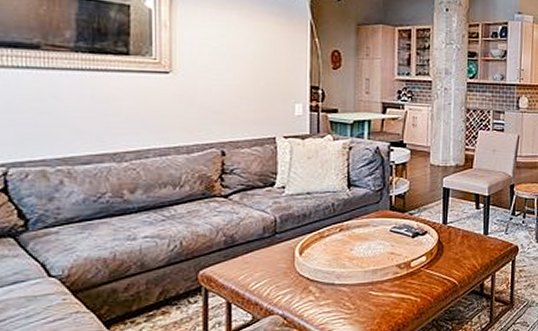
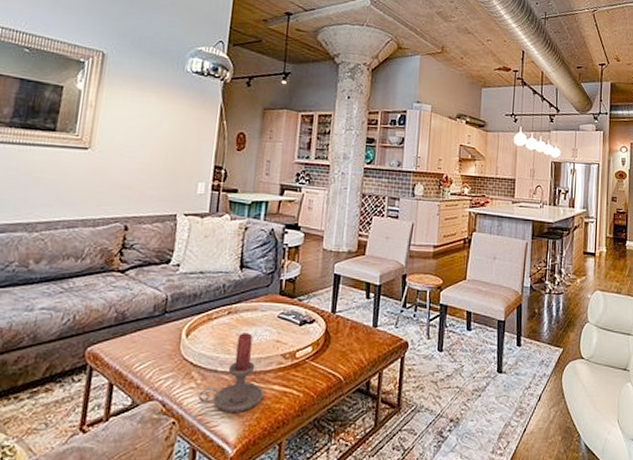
candle holder: none [319,247,383,321] -> present [198,333,264,413]

